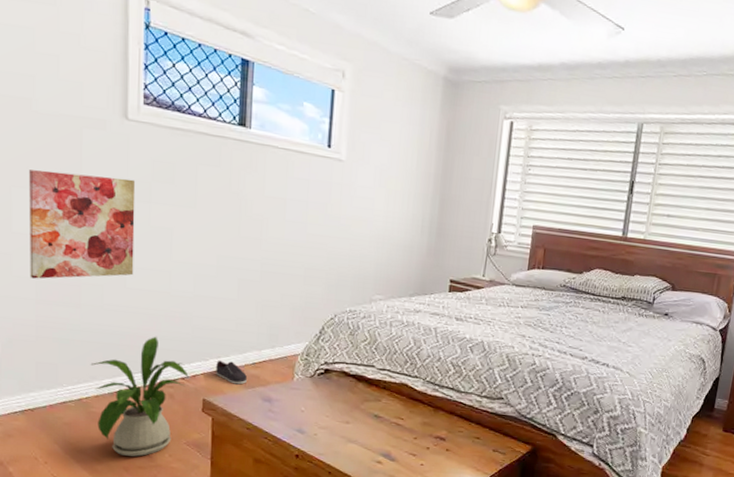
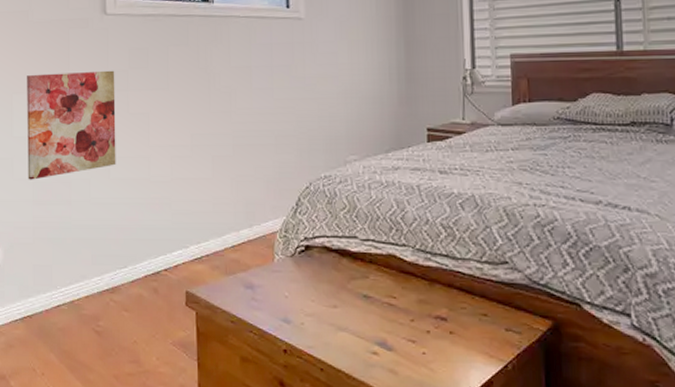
house plant: present [90,336,189,457] -> none [80,226,171,363]
shoe: present [216,360,247,385] -> none [197,246,227,272]

